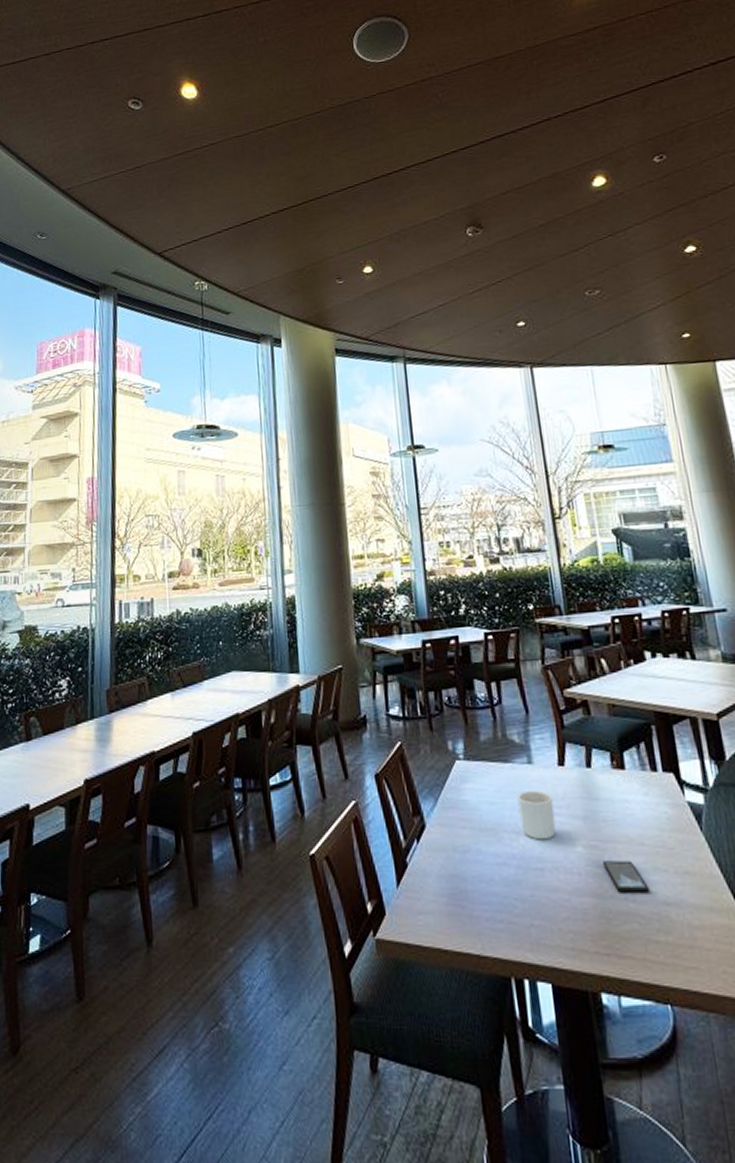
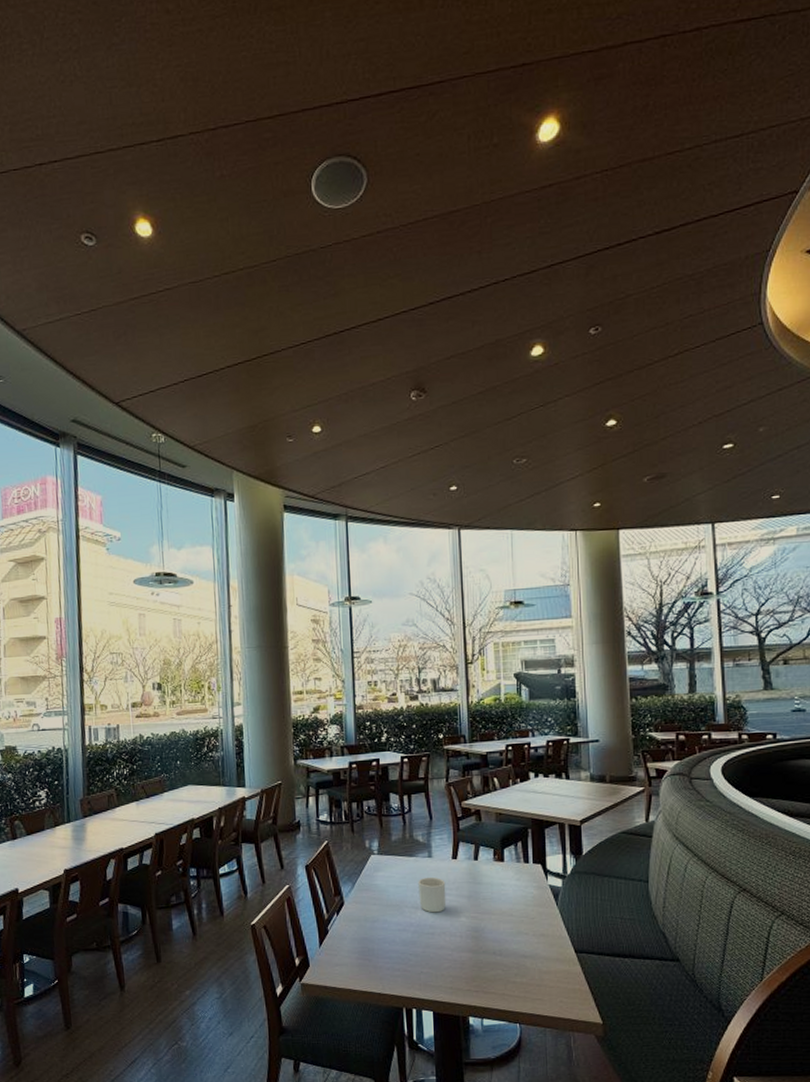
smartphone: present [602,860,649,893] -> none [479,927,513,949]

